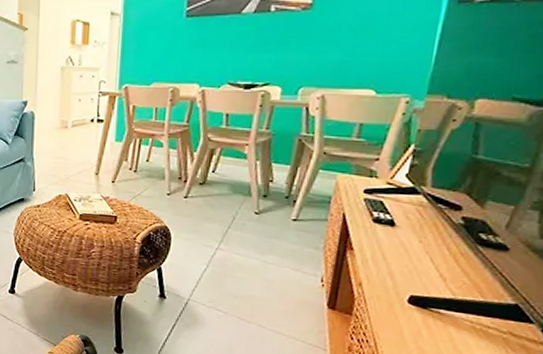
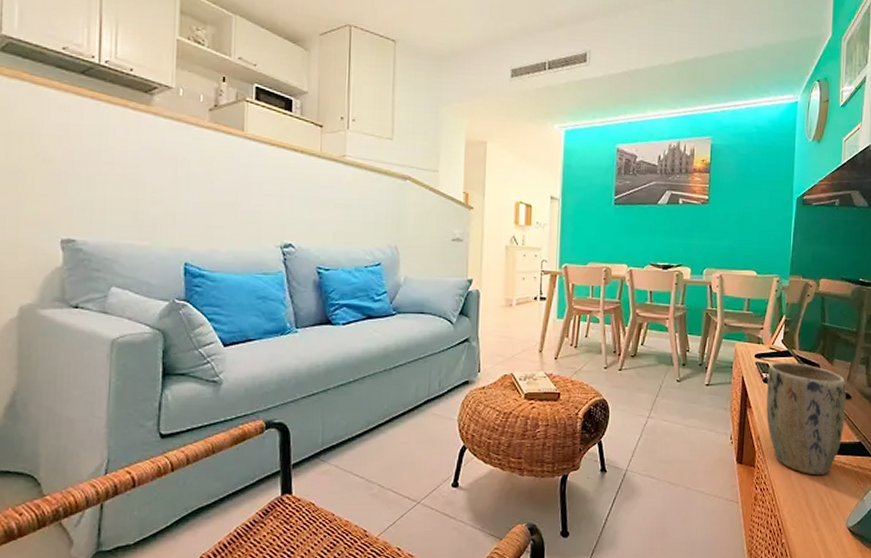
plant pot: none [373,200,503,336] -> present [766,362,846,475]

